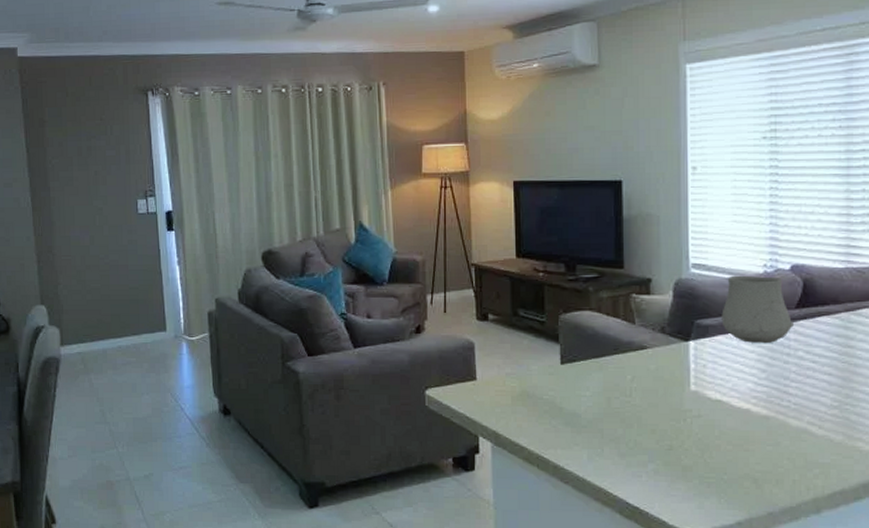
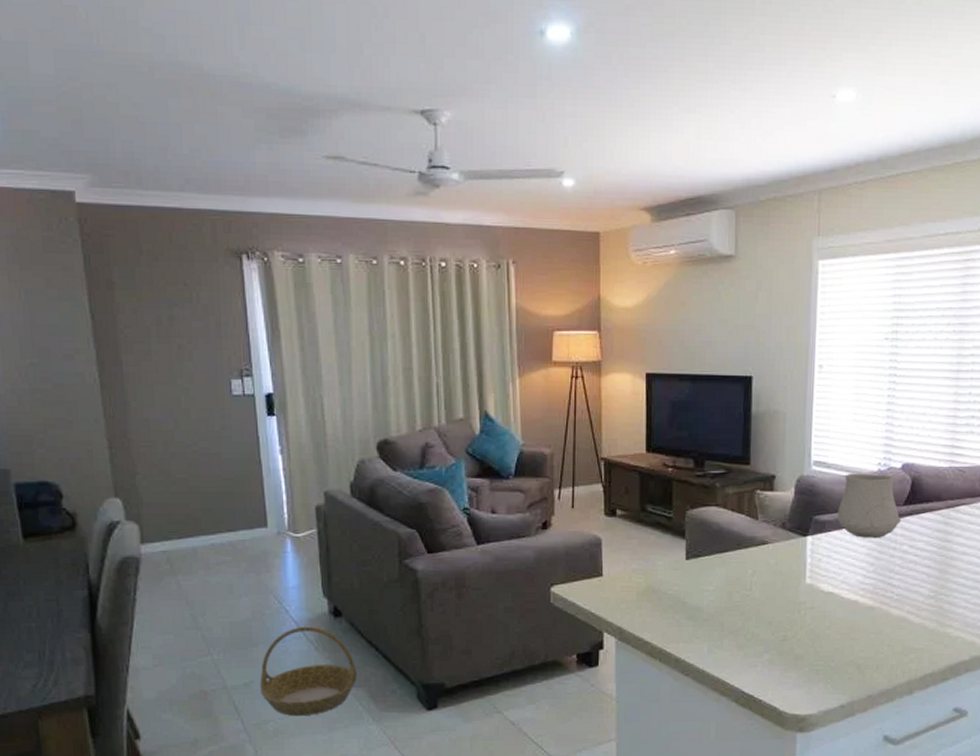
basket: none [158,423,244,508] -> present [260,626,357,716]

